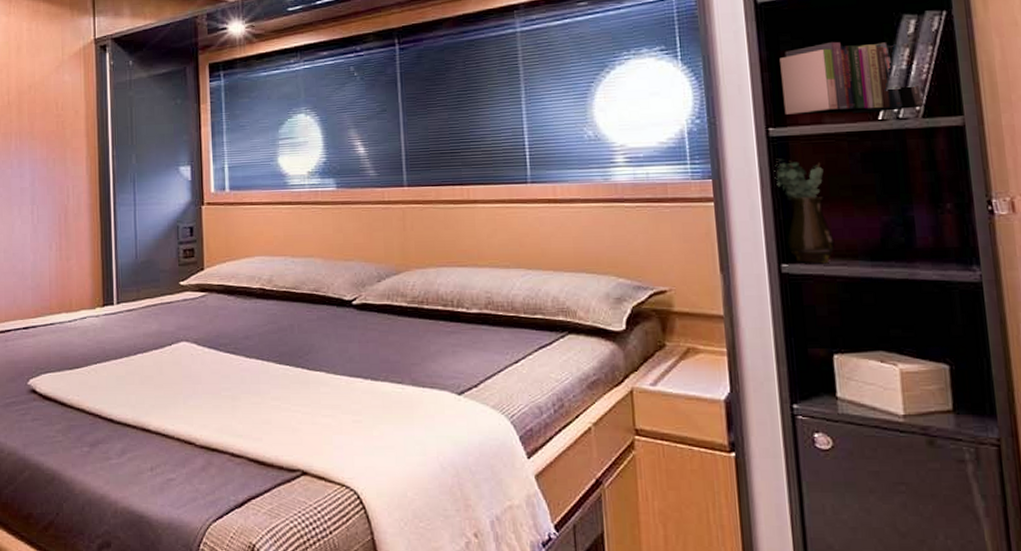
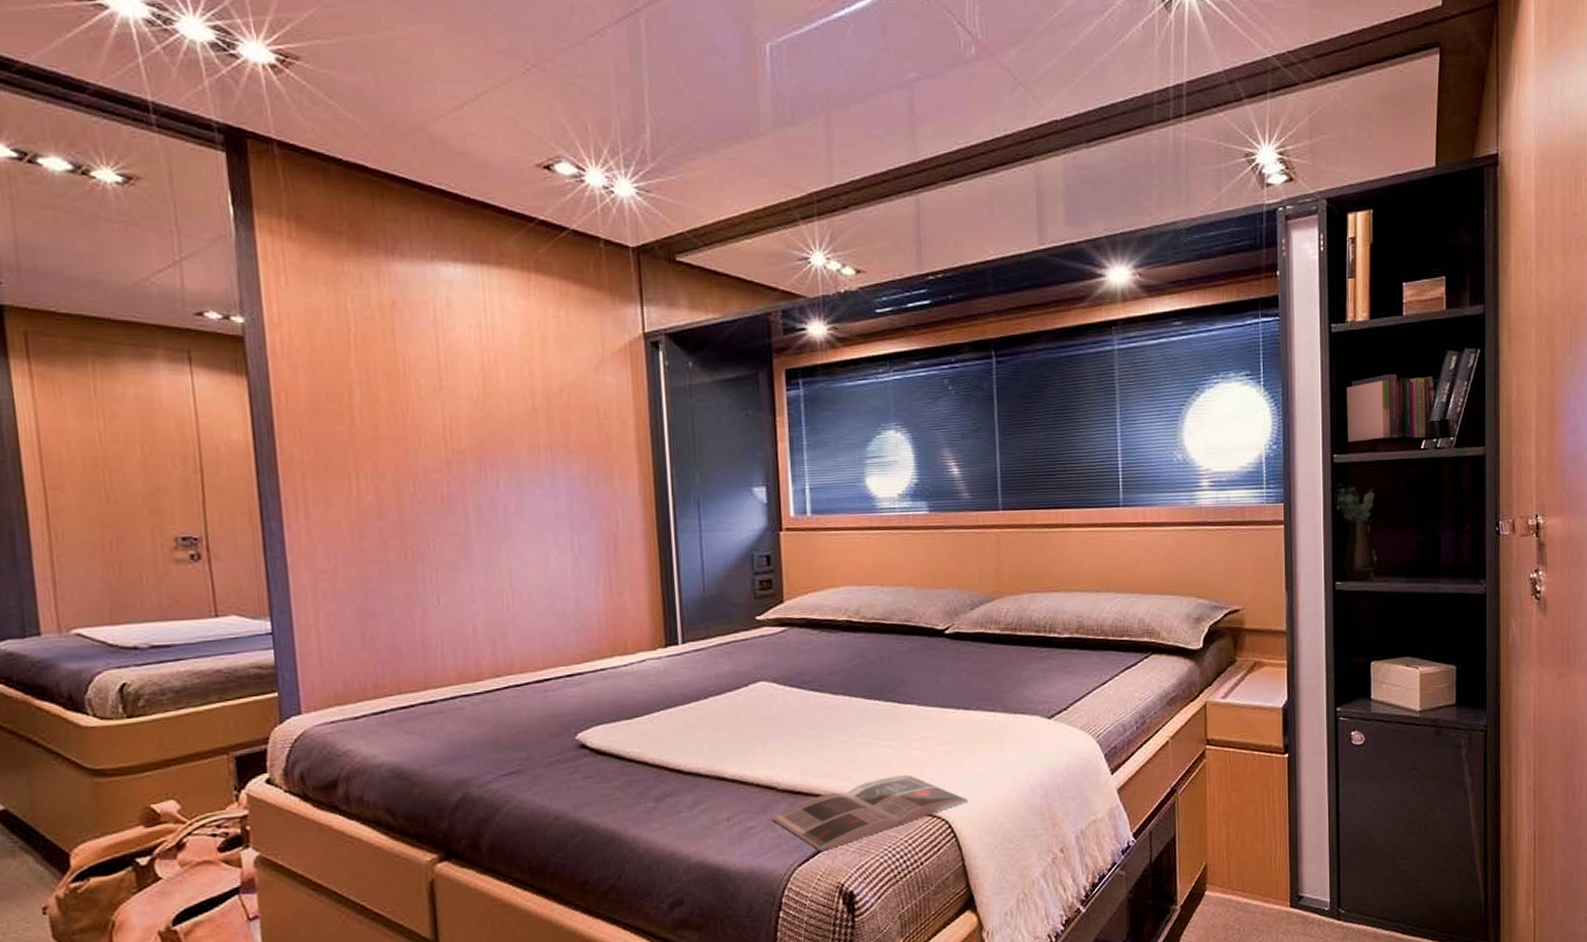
magazine: none [189,441,378,510] -> present [771,775,969,852]

